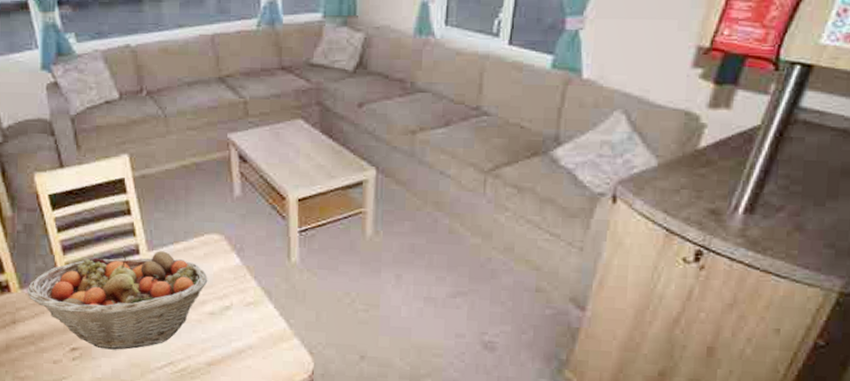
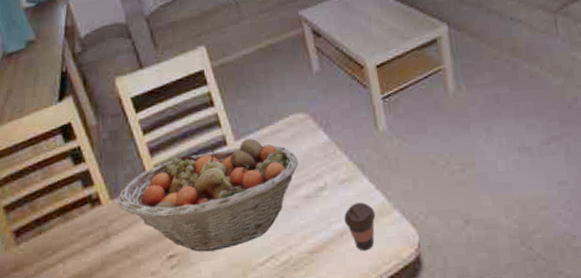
coffee cup: none [245,325,276,371] -> present [344,202,376,252]

